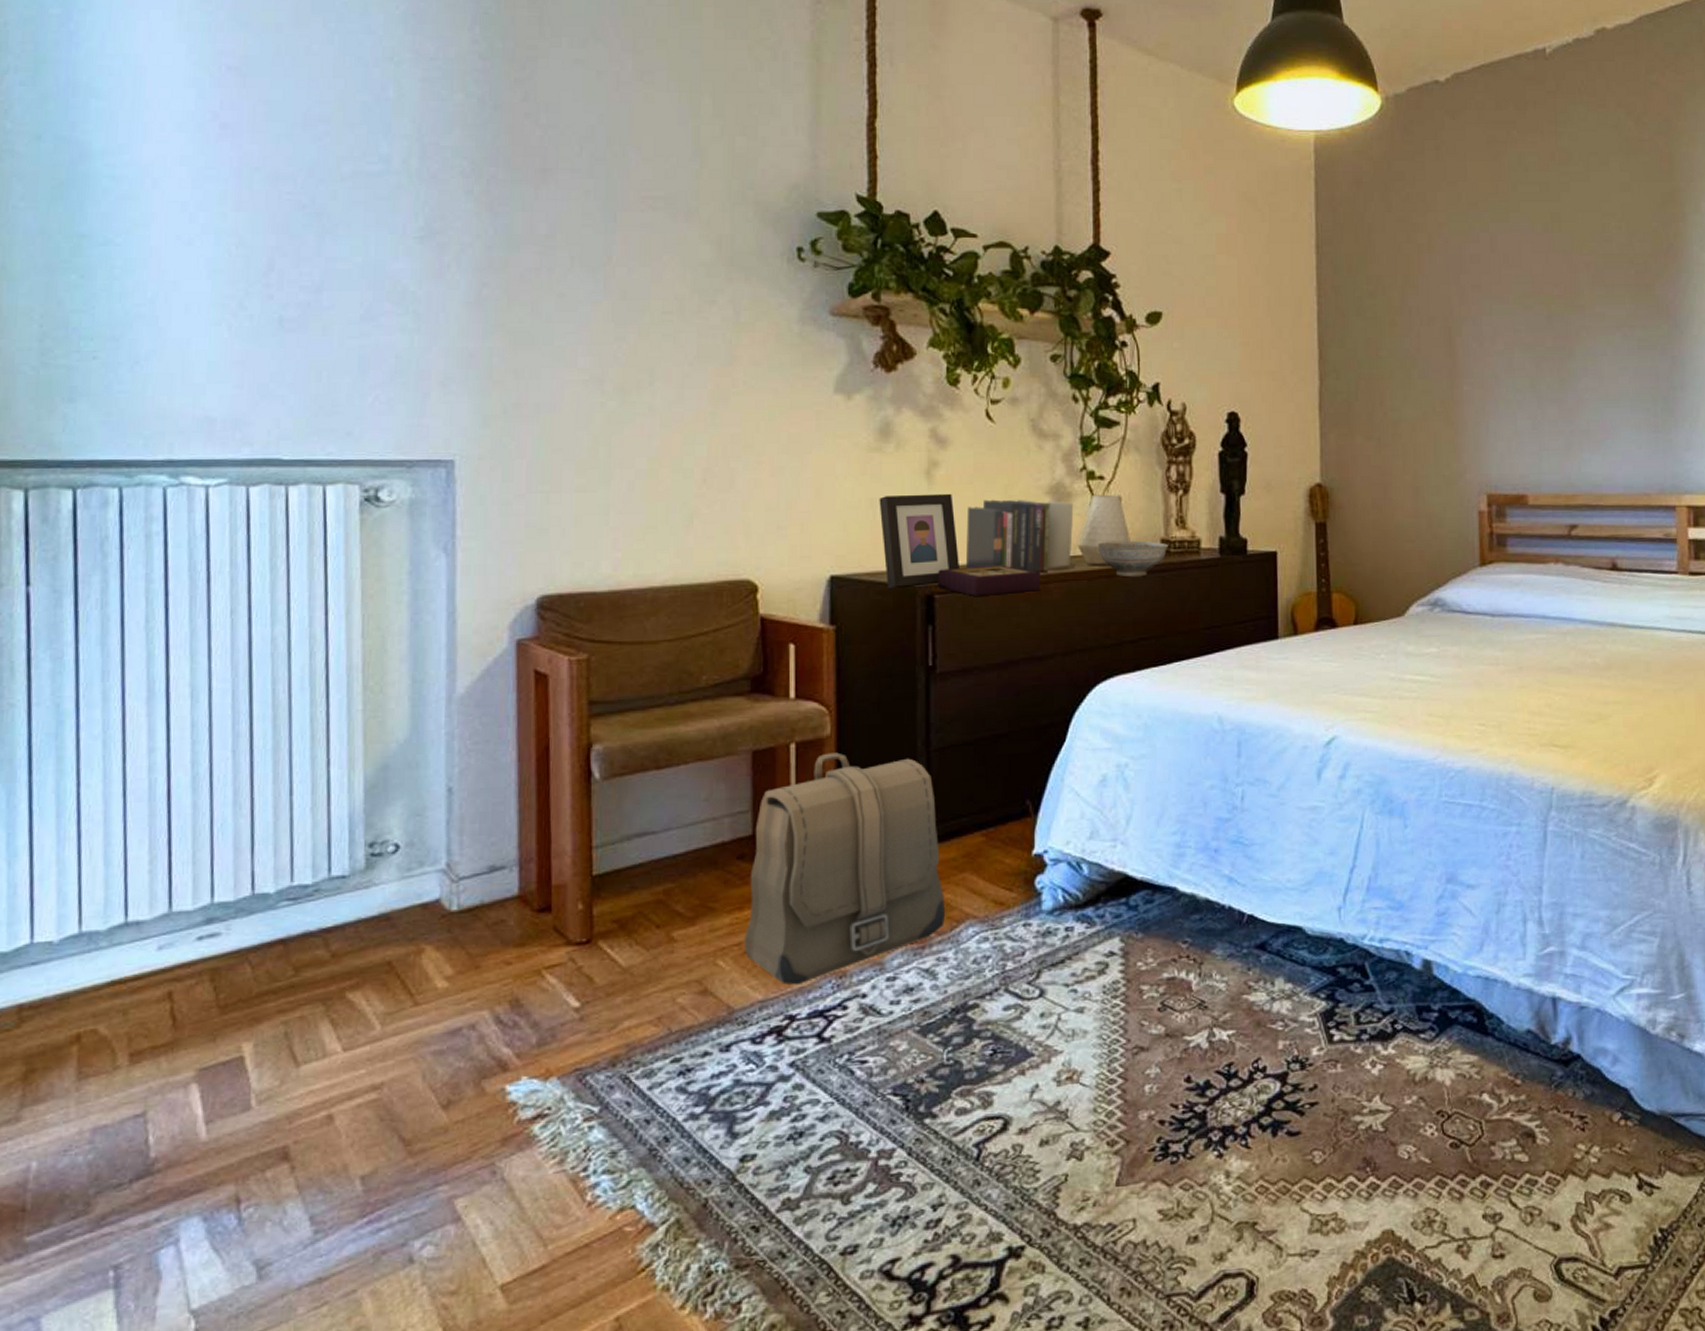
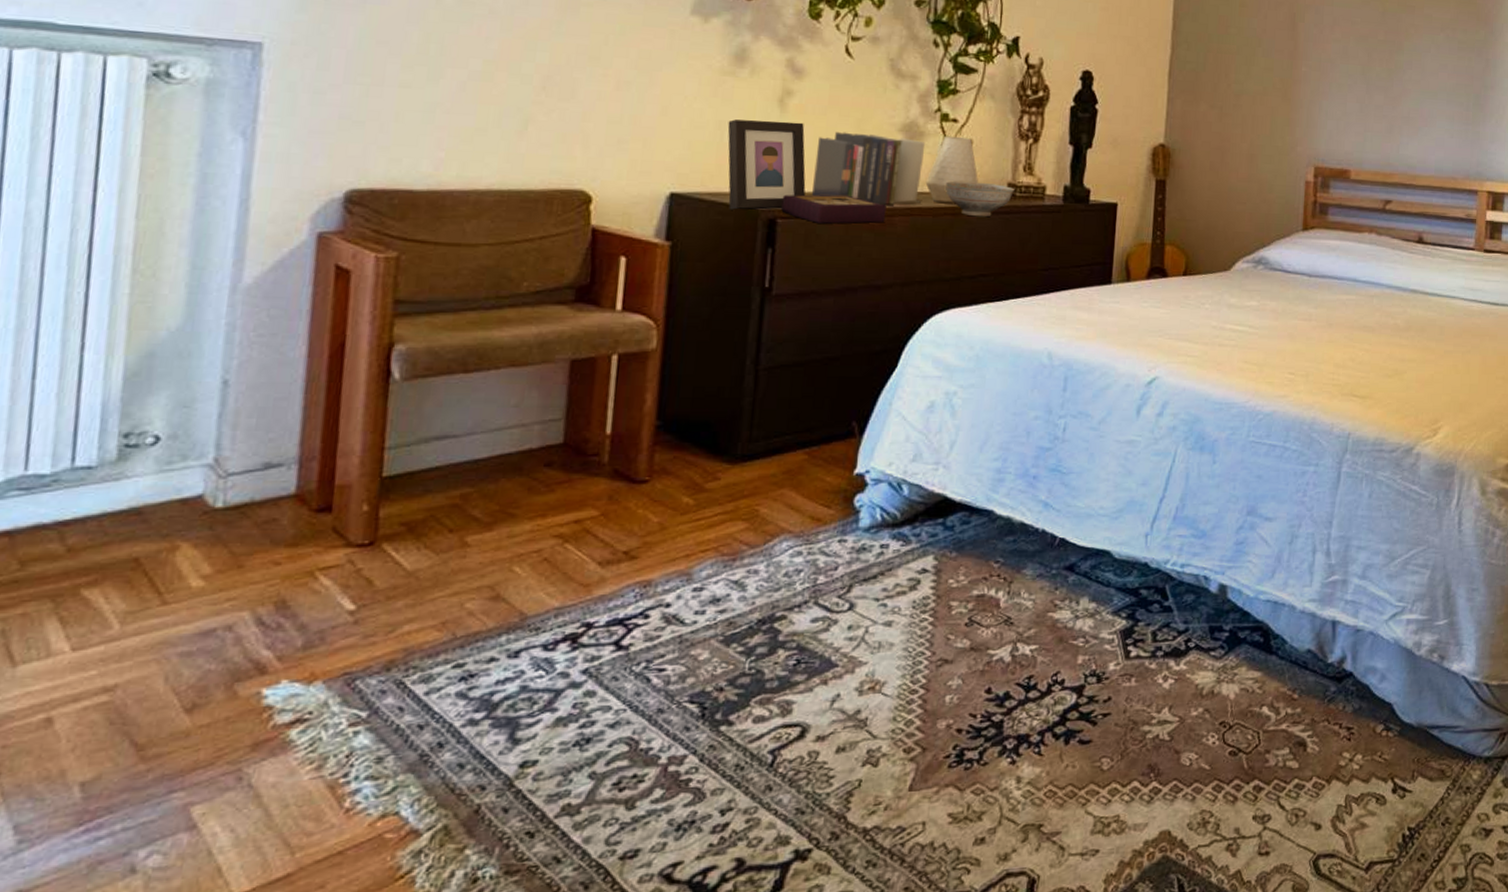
backpack: present [744,752,946,985] -> none [544,366,761,593]

